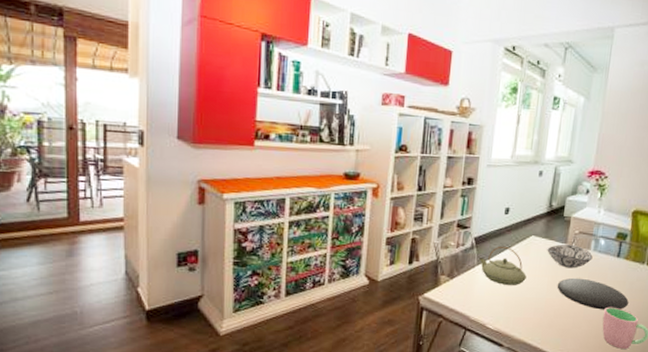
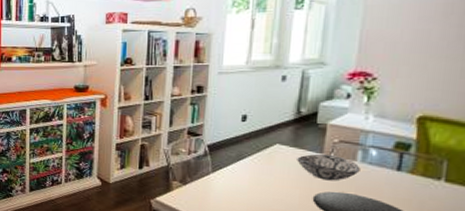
teapot: present [479,246,527,285] -> none [214,154,272,196]

